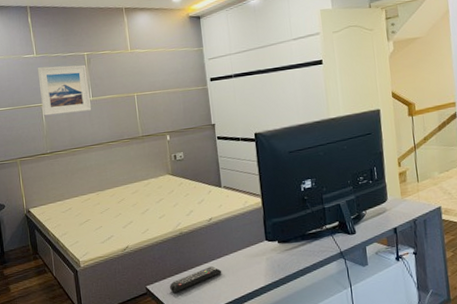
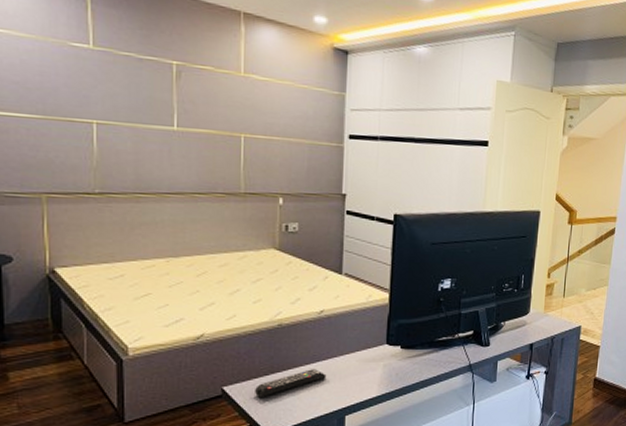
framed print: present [37,64,92,116] -> none [92,66,175,145]

